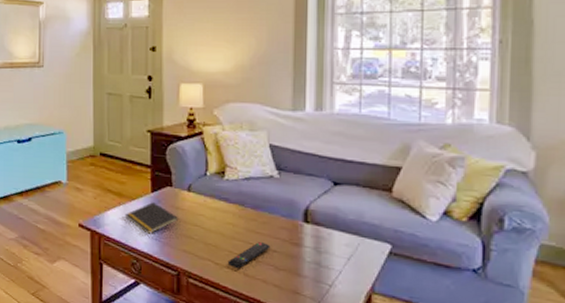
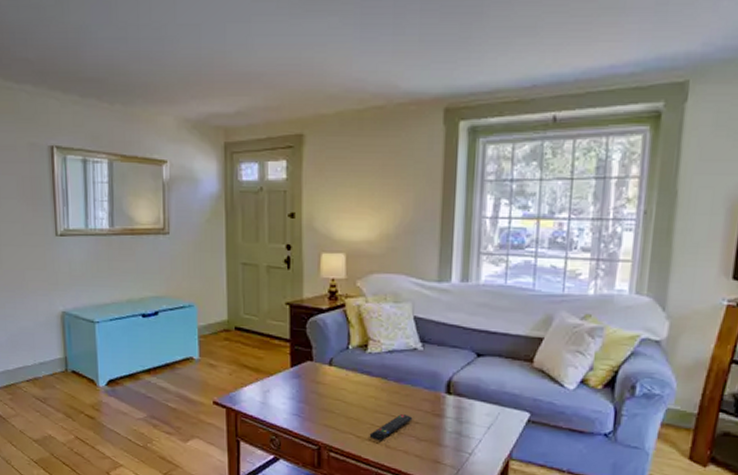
notepad: present [125,202,178,235] -> none [262,377,319,411]

